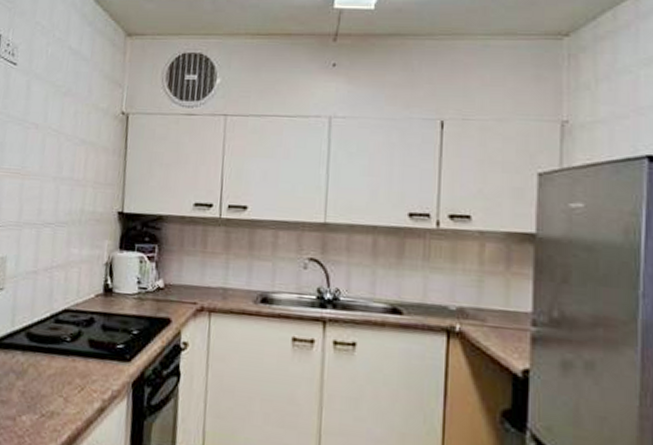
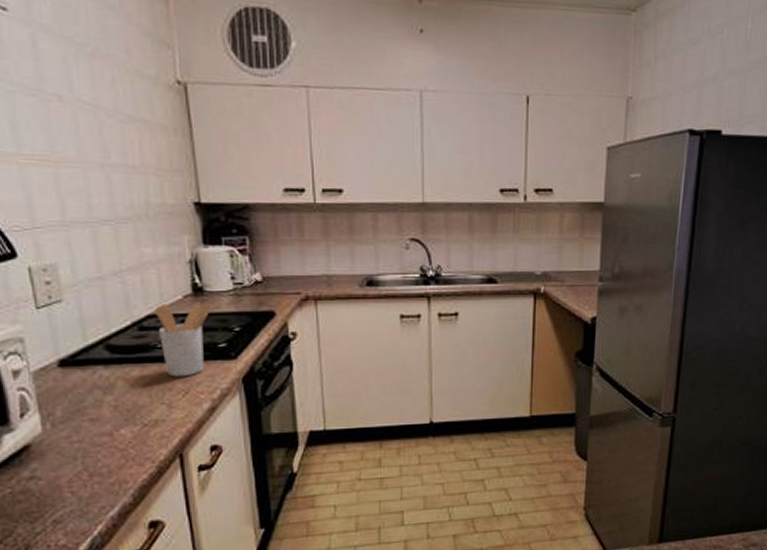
utensil holder: none [69,300,118,373] -> present [155,302,212,377]

